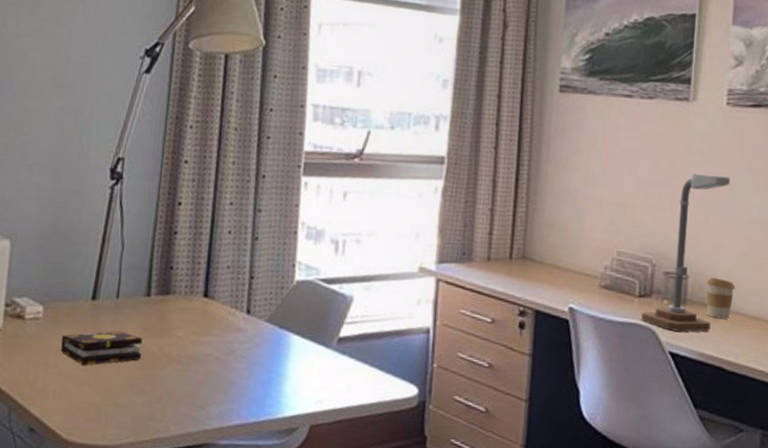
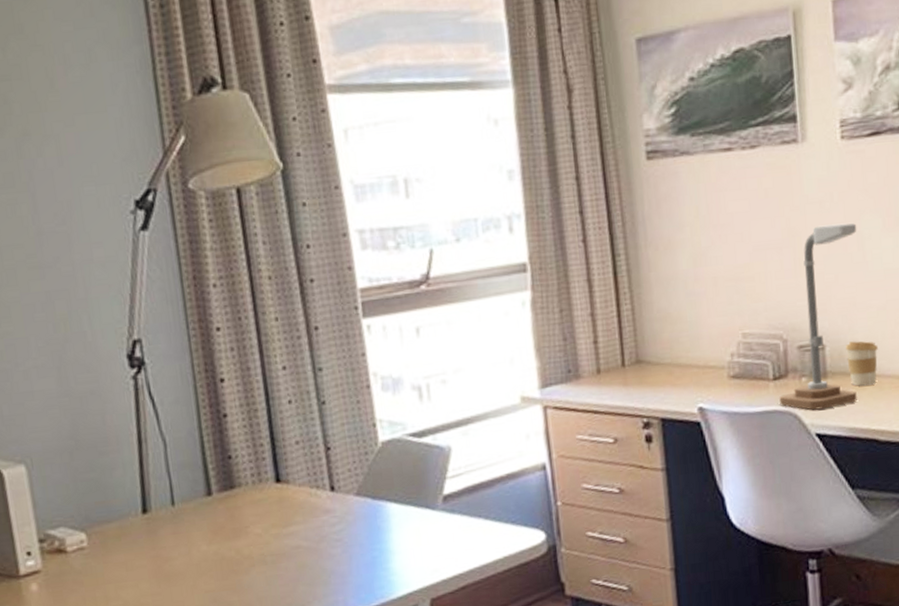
book: present [61,331,143,365] -> none [116,542,218,590]

